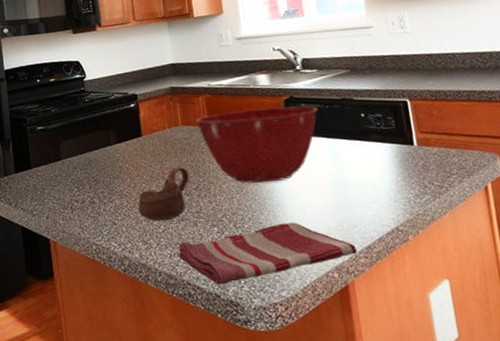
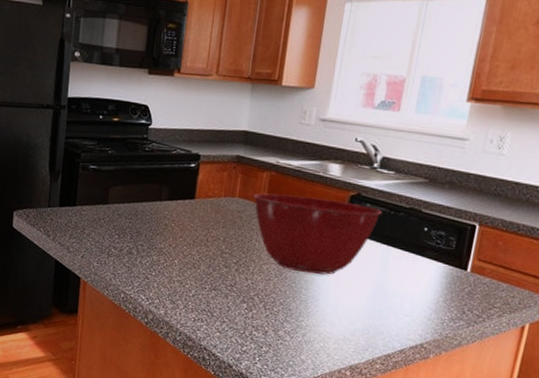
cup: present [138,167,189,221] -> none [173,238,233,287]
dish towel: present [178,222,358,285] -> none [202,309,376,360]

